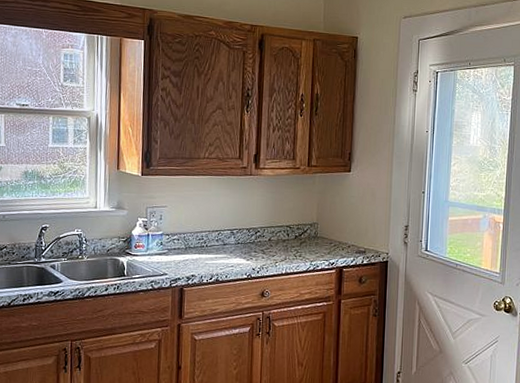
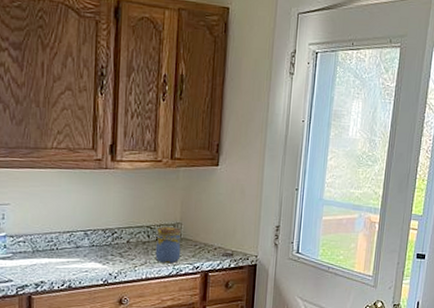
jar: none [294,226,317,260] -> present [155,227,181,264]

